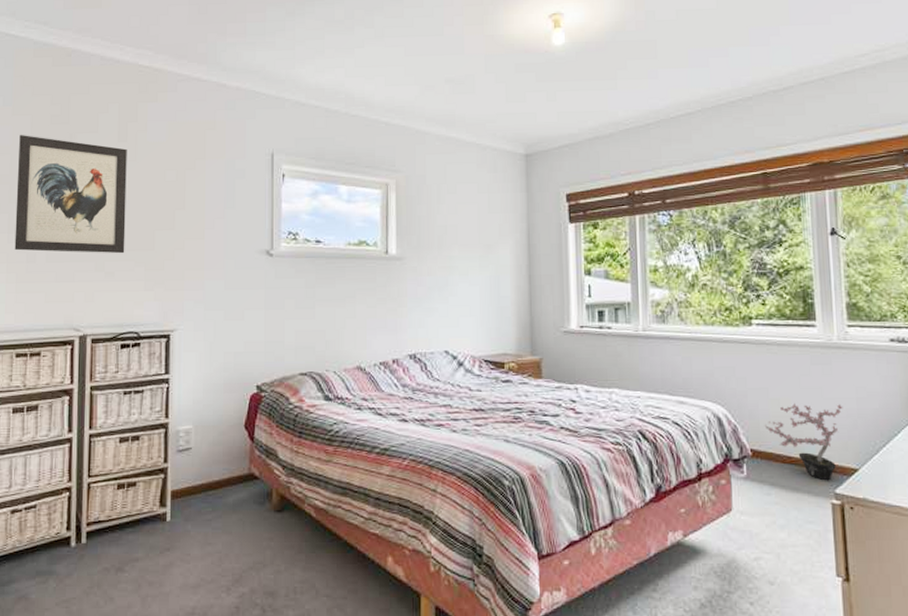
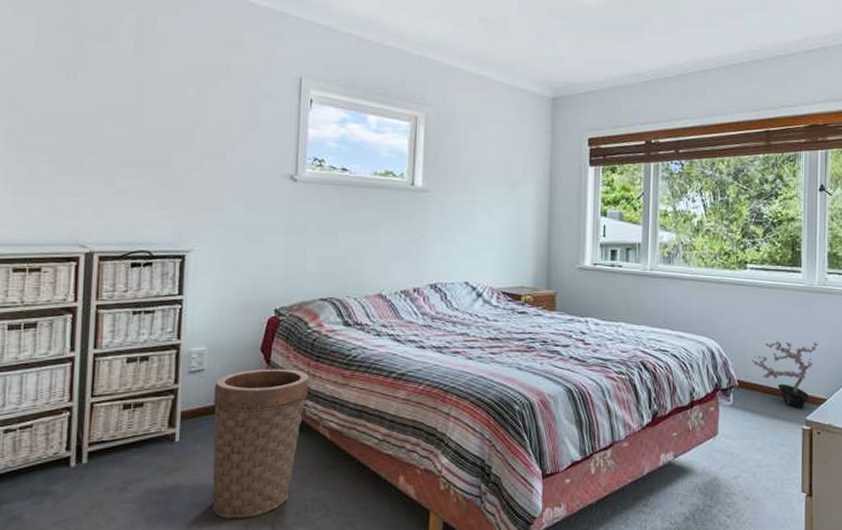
wall art: present [14,135,127,254] -> none [13,37,144,170]
basket: none [202,446,292,600] -> present [211,369,309,519]

